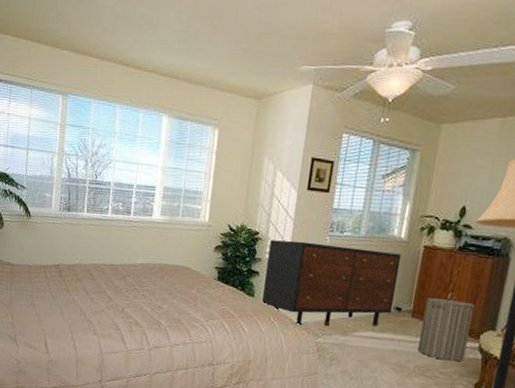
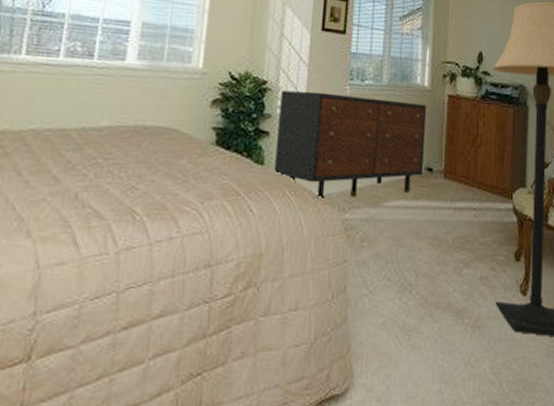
laundry hamper: present [418,292,474,362] -> none [454,146,503,228]

